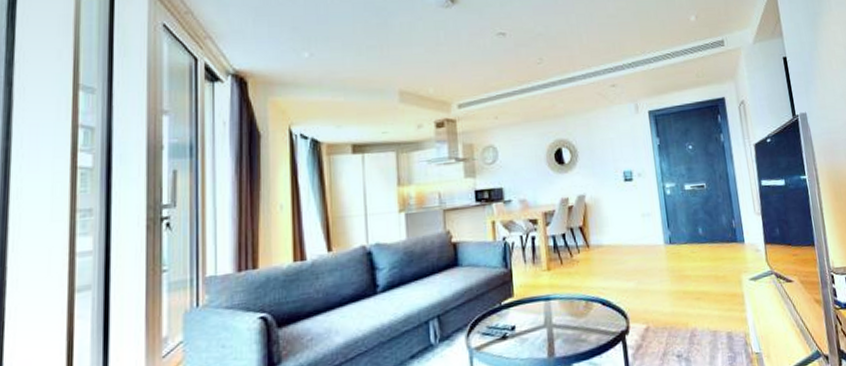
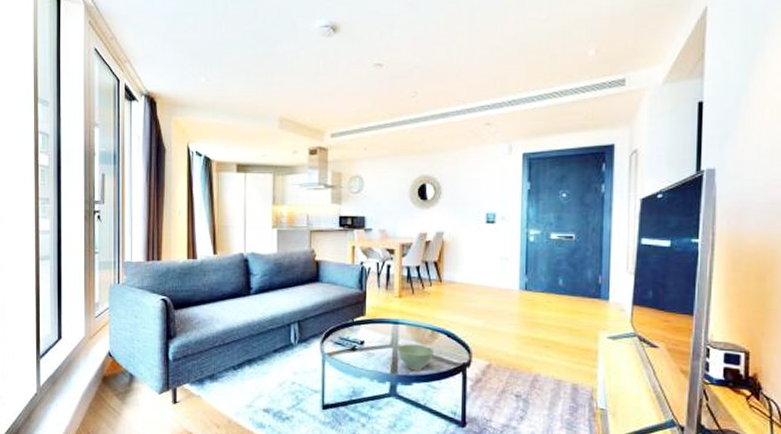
bowl: none [551,318,592,350] -> present [396,344,435,371]

